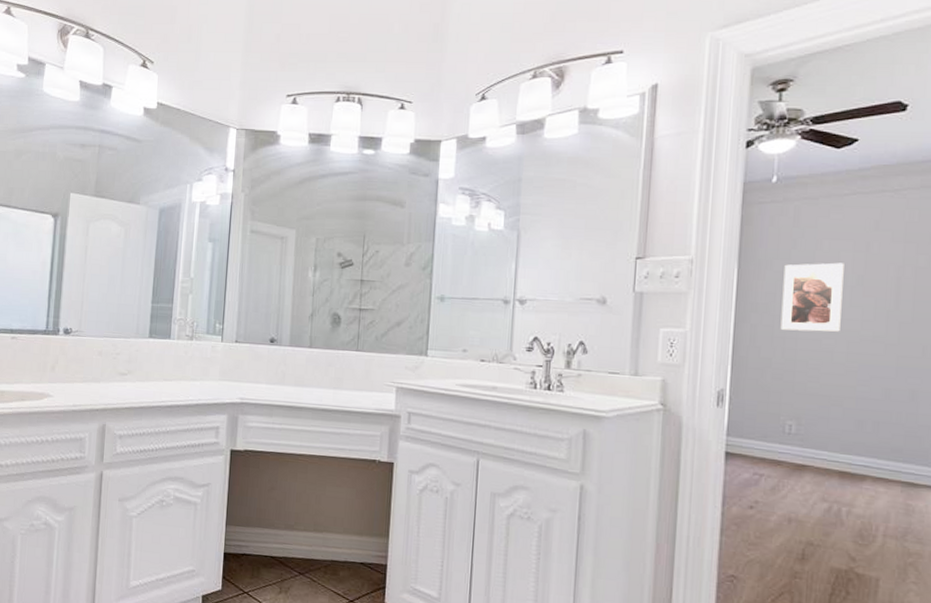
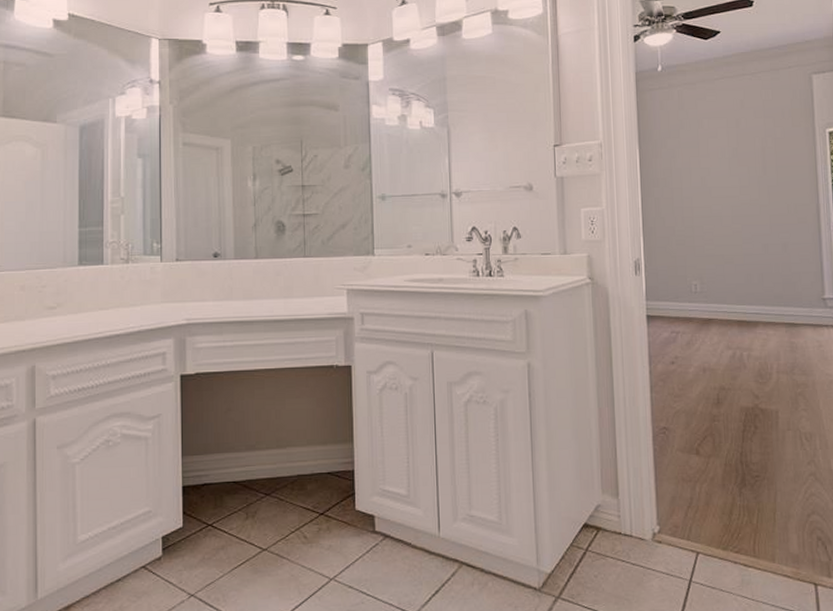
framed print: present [780,262,844,332] -> none [676,138,725,201]

